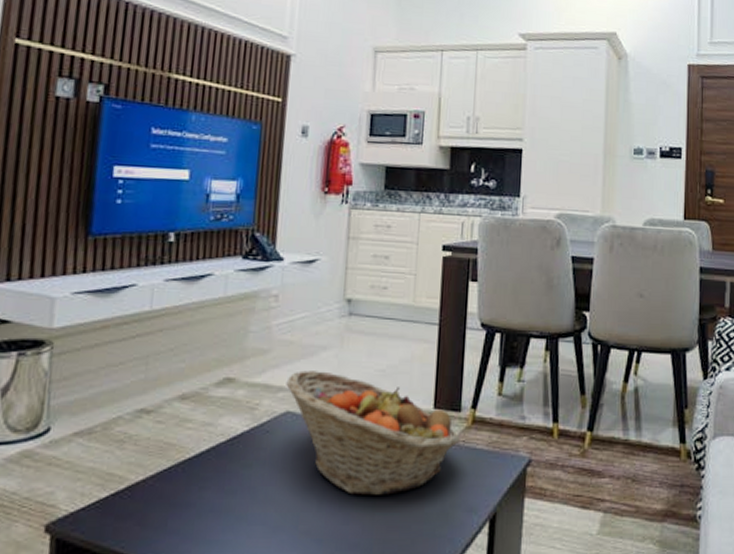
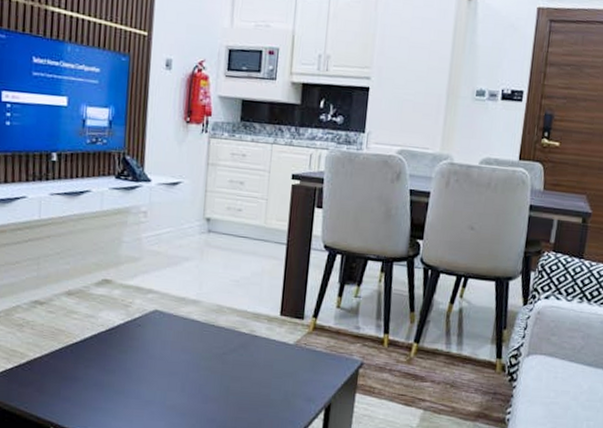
fruit basket: present [286,370,461,495] -> none [154,277,303,383]

